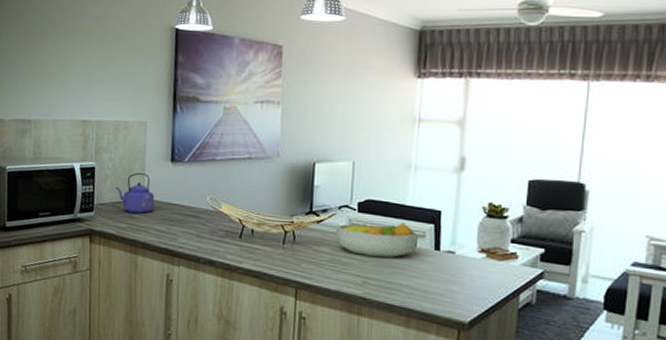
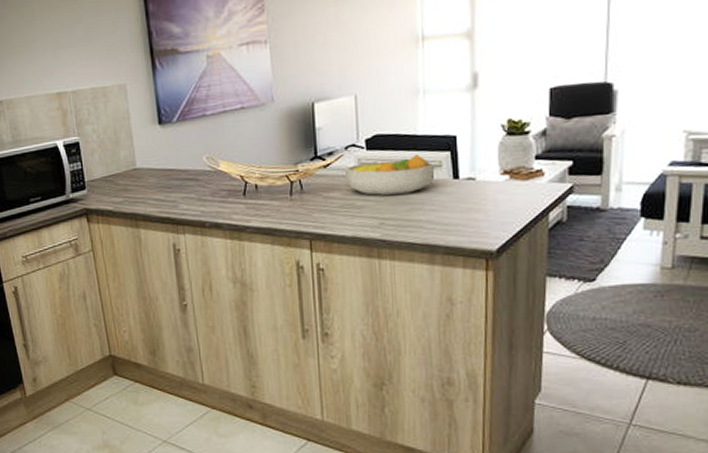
kettle: present [115,173,155,214] -> none [104,141,148,185]

